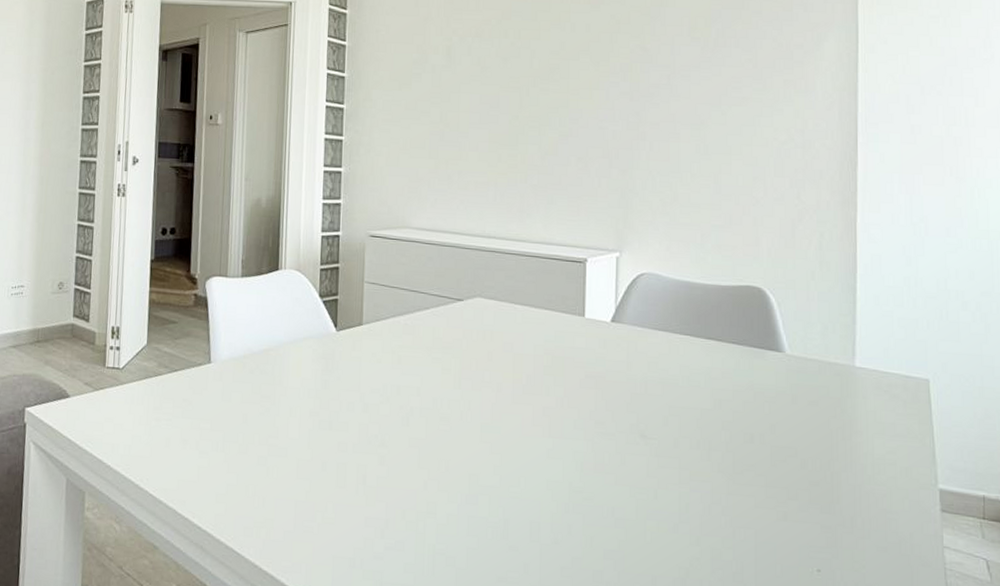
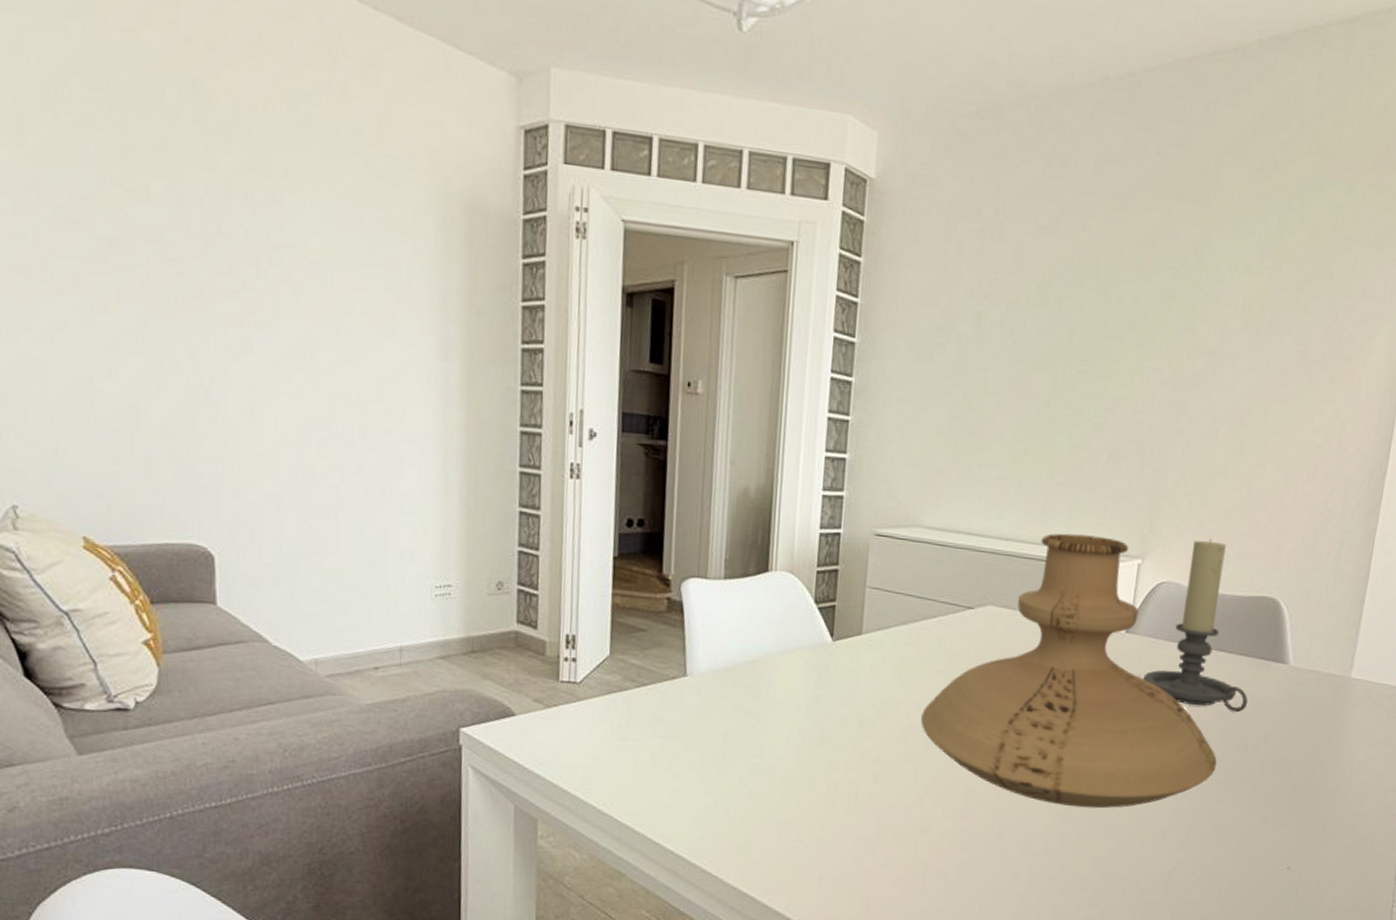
vase: none [421,230,722,498] -> present [921,533,1217,809]
candle holder: none [634,231,747,402] -> present [1143,538,1248,713]

